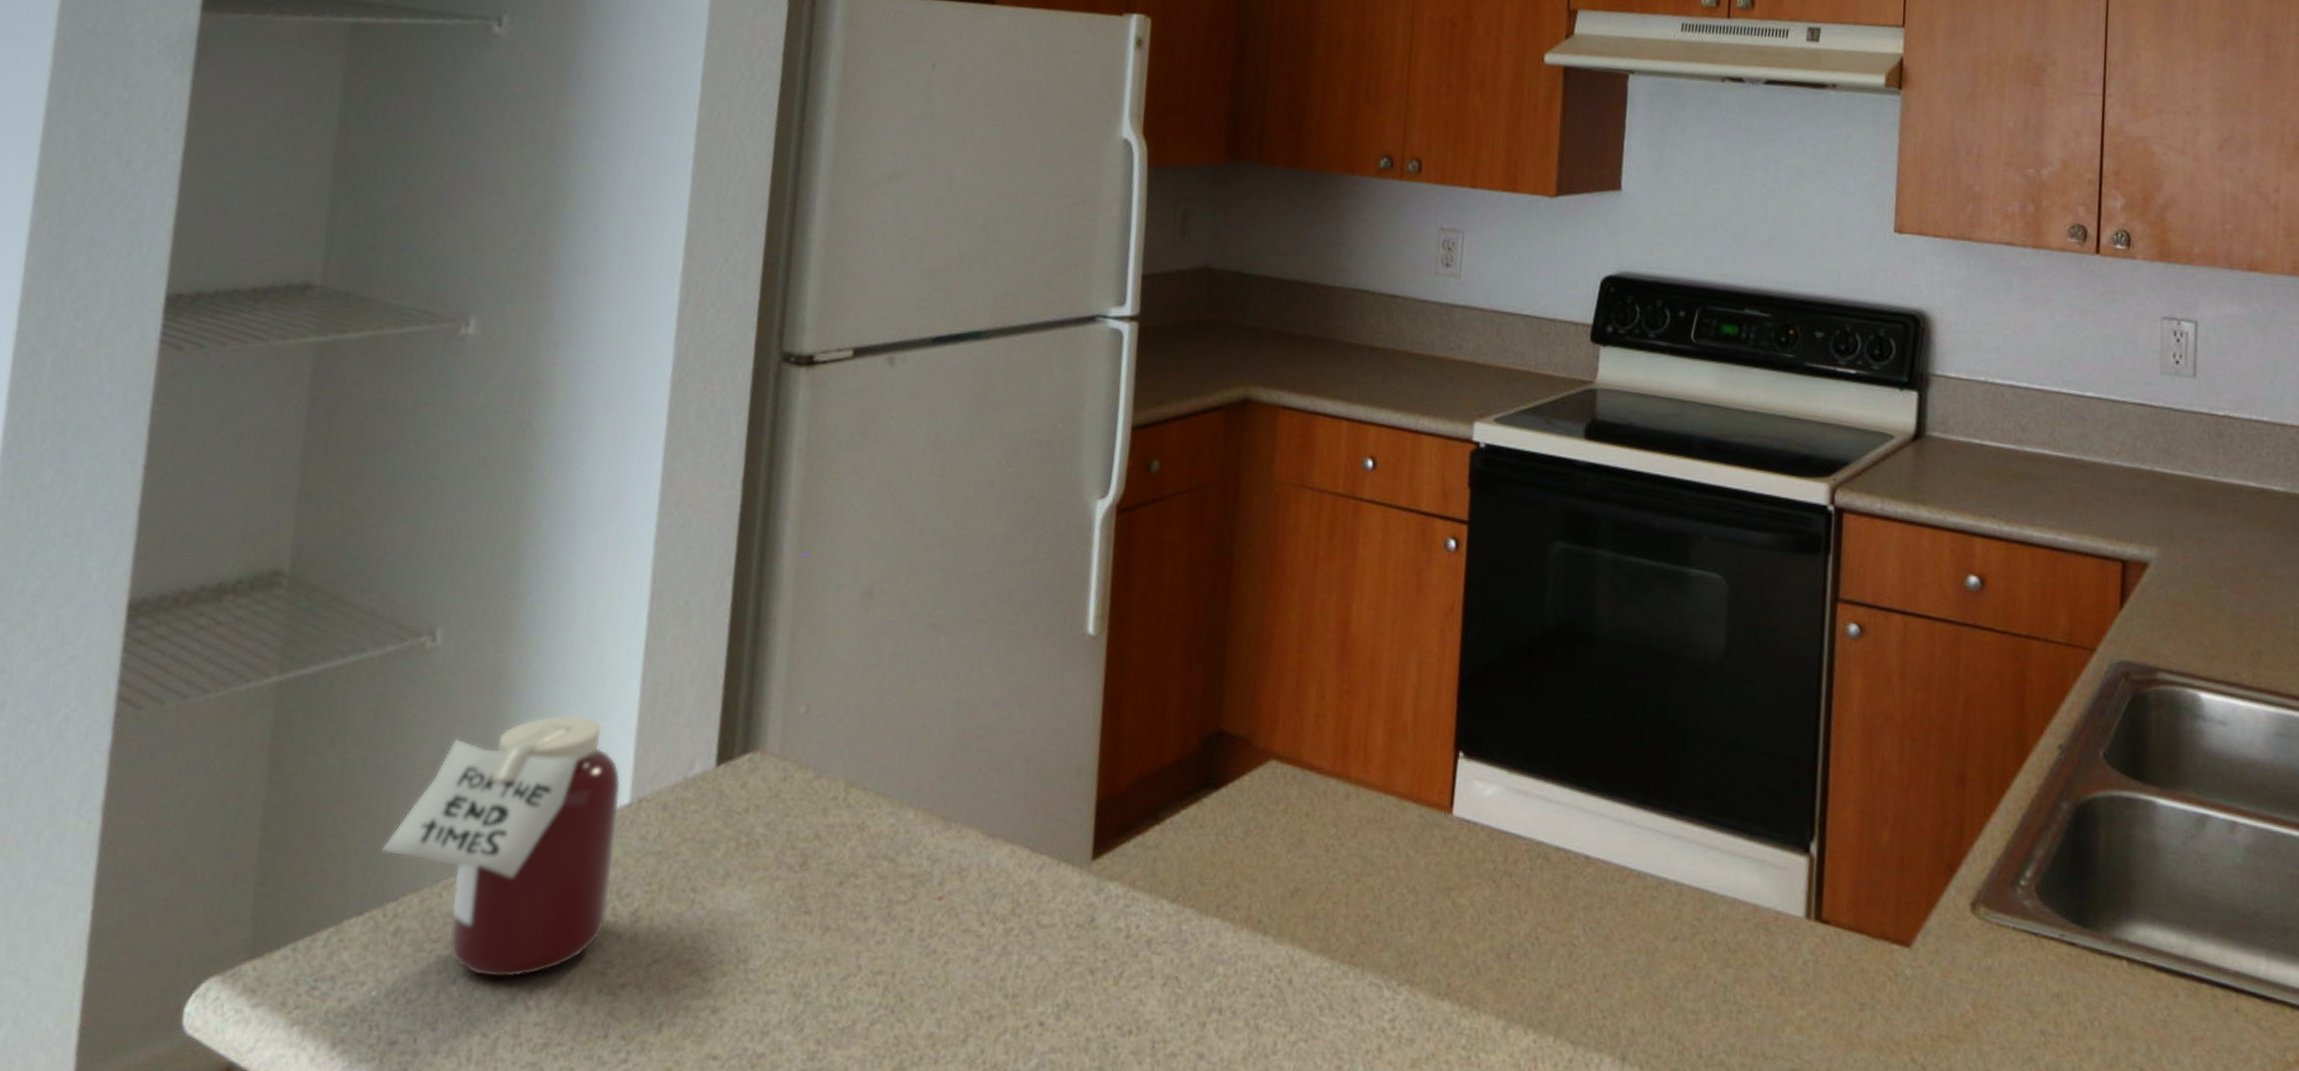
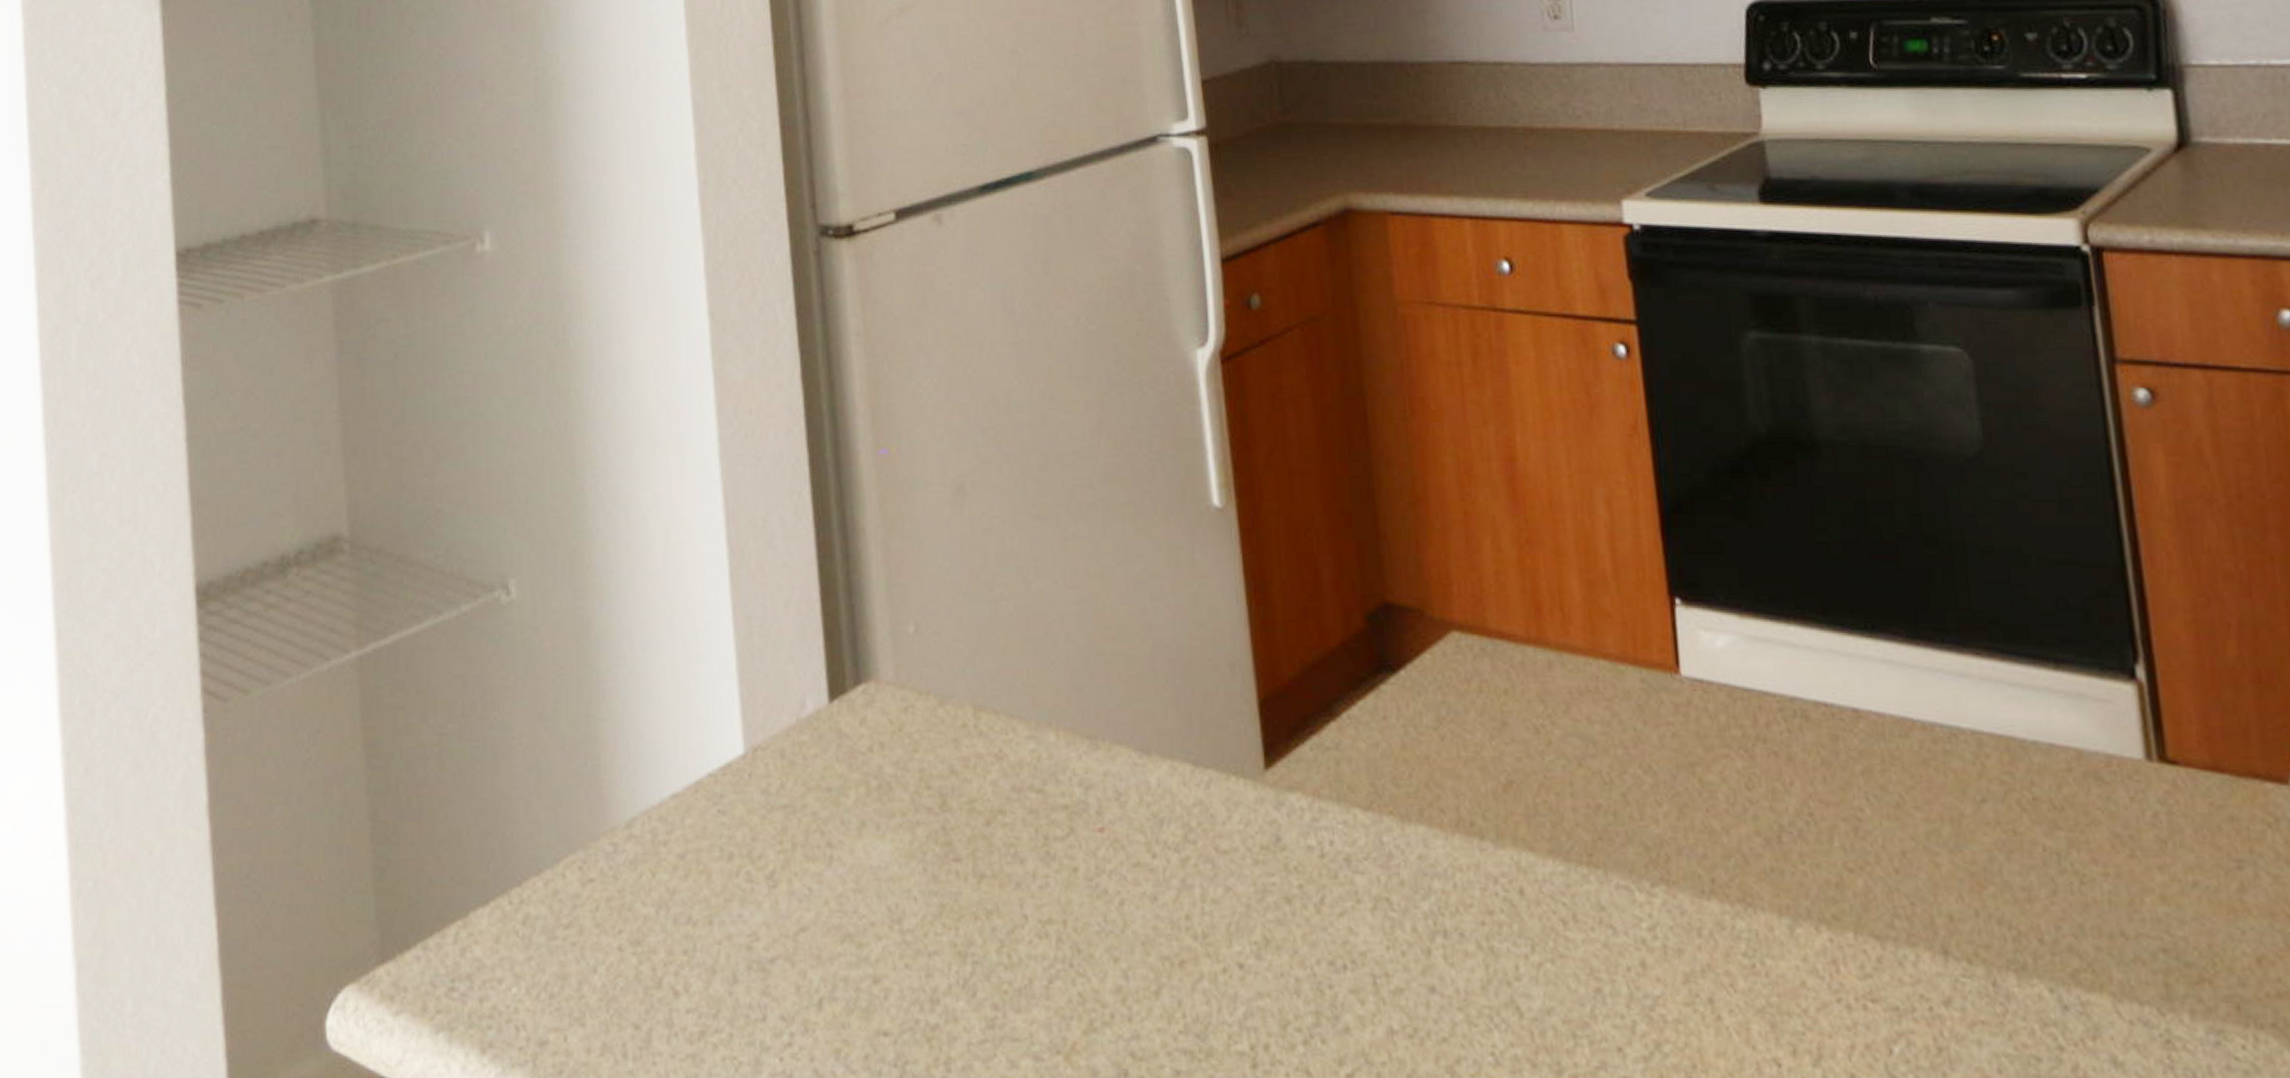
jar: present [381,714,622,979] -> none [494,660,742,963]

